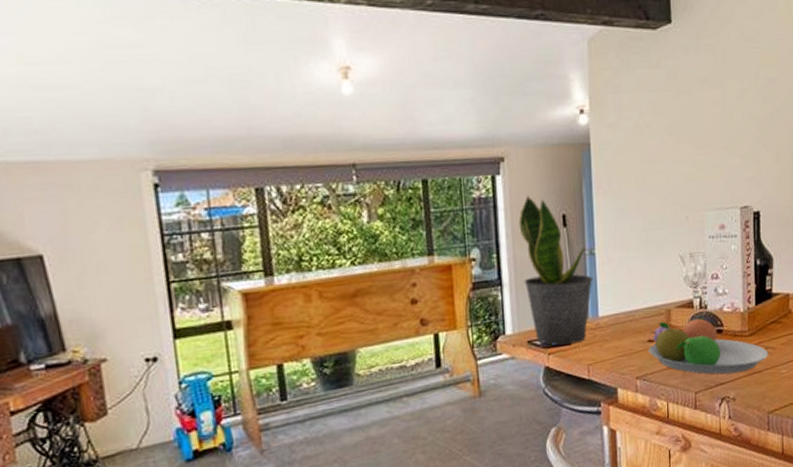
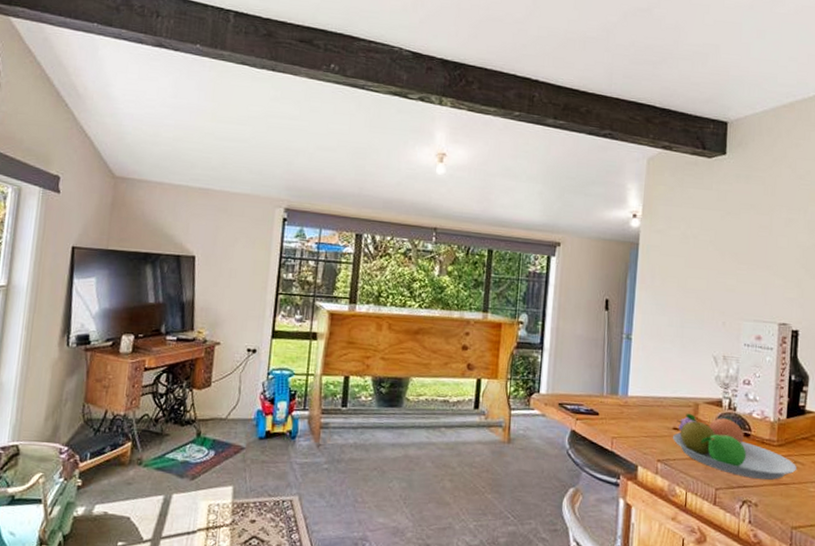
potted plant: present [518,195,593,345] -> none [563,277,627,415]

